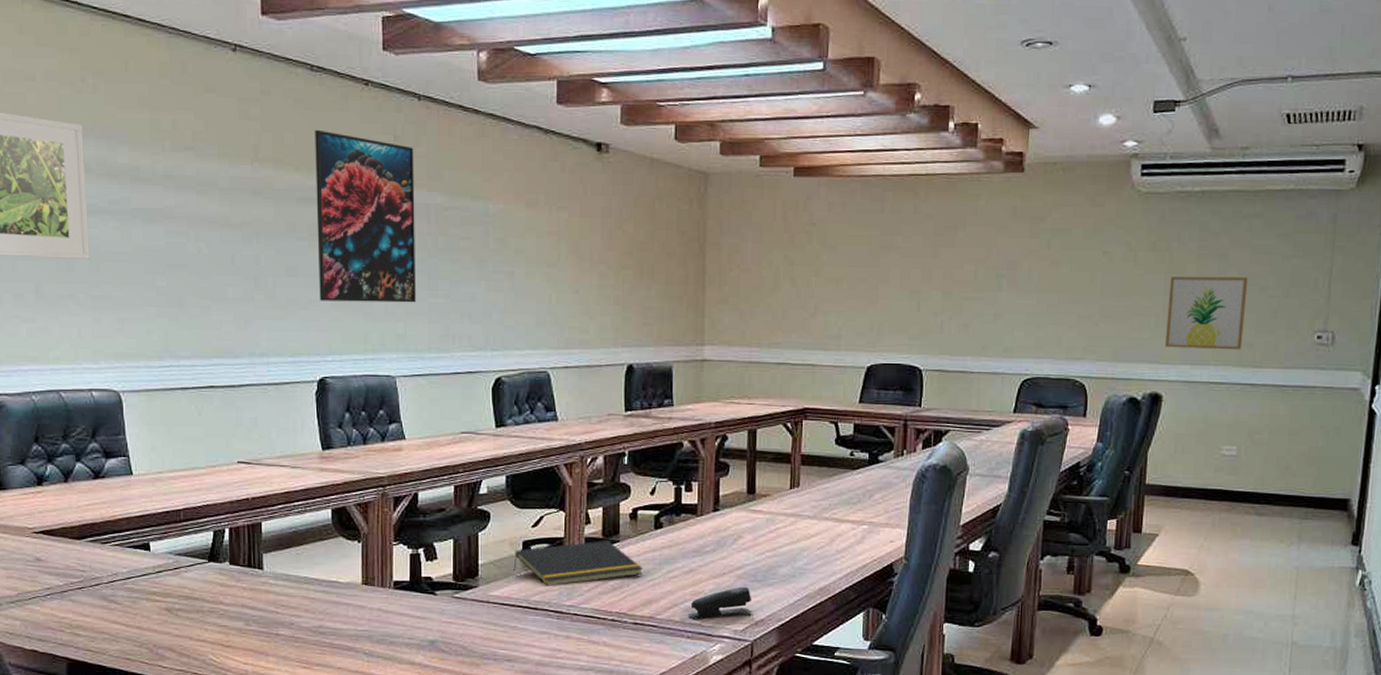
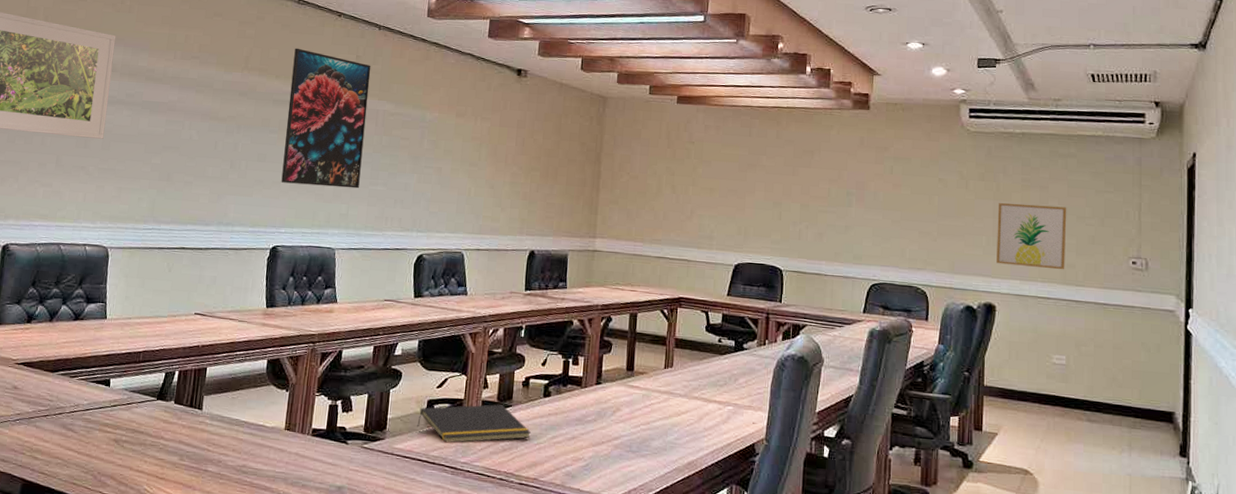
stapler: present [687,586,752,619] -> none [568,456,627,484]

